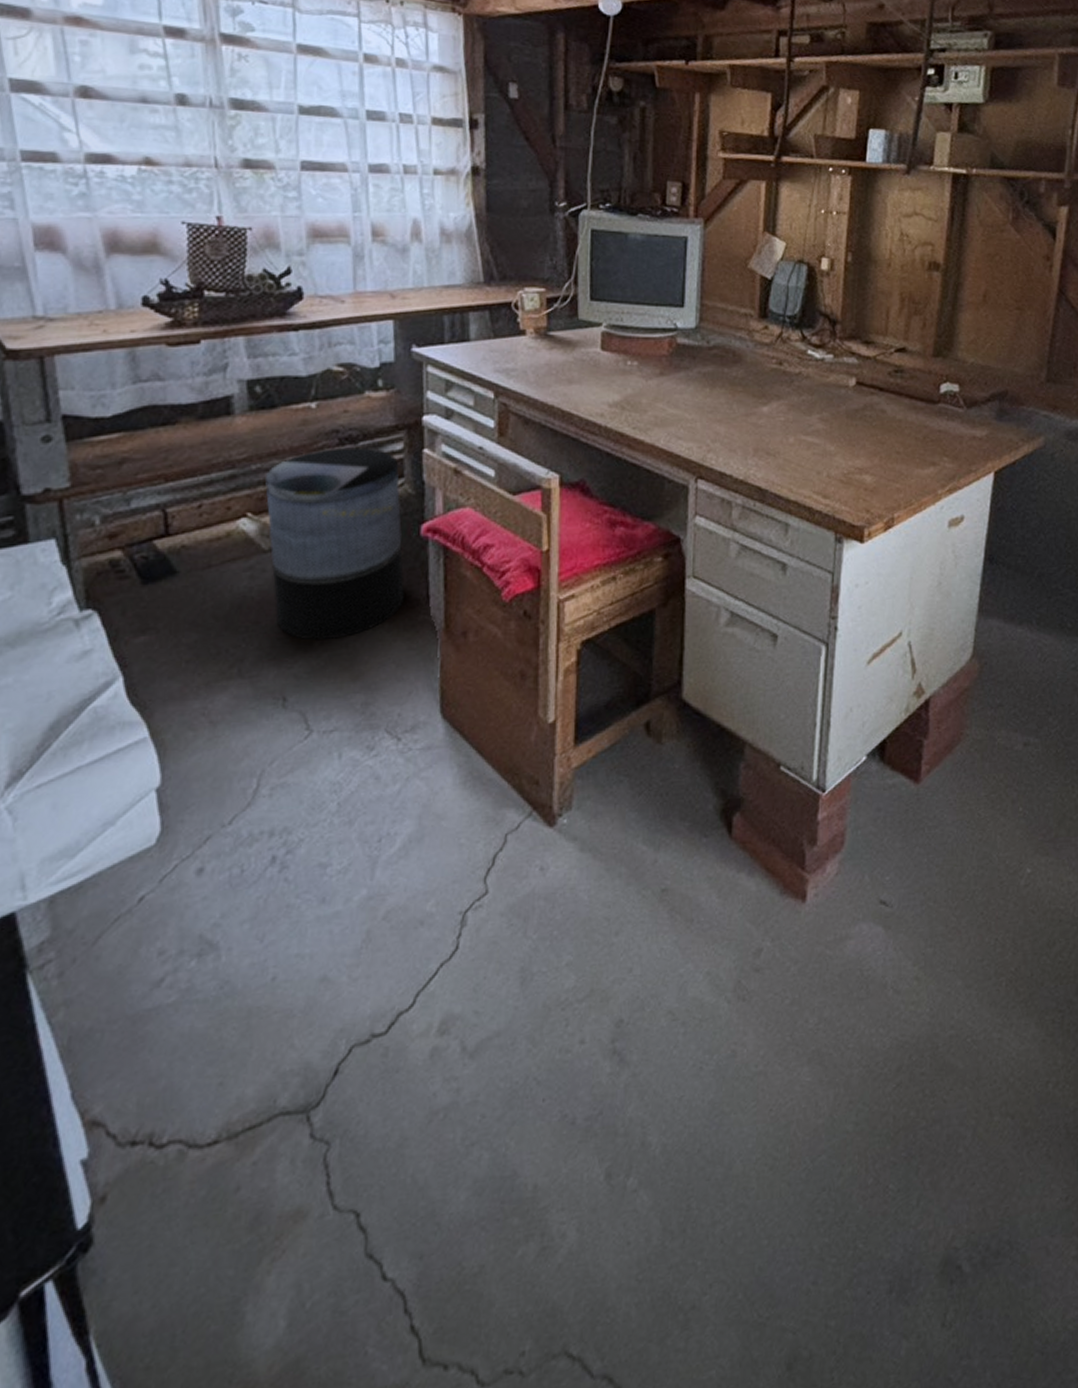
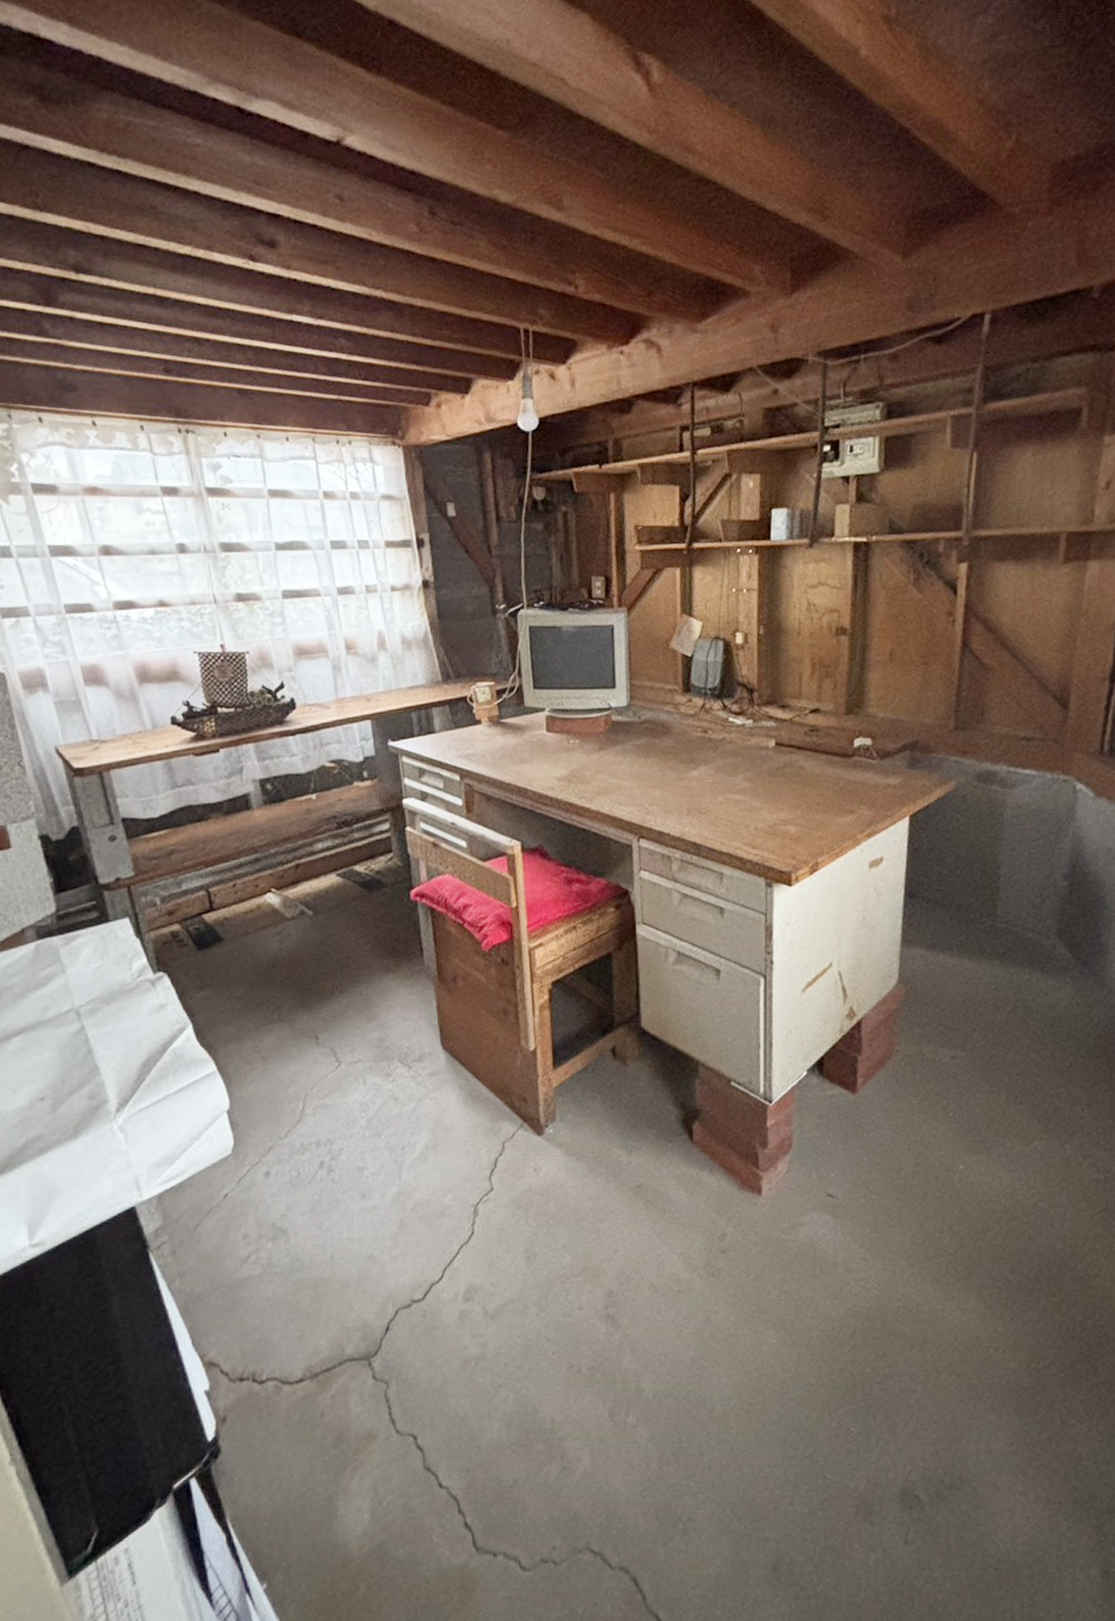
trash can: present [265,447,404,641] -> none [283,829,402,990]

